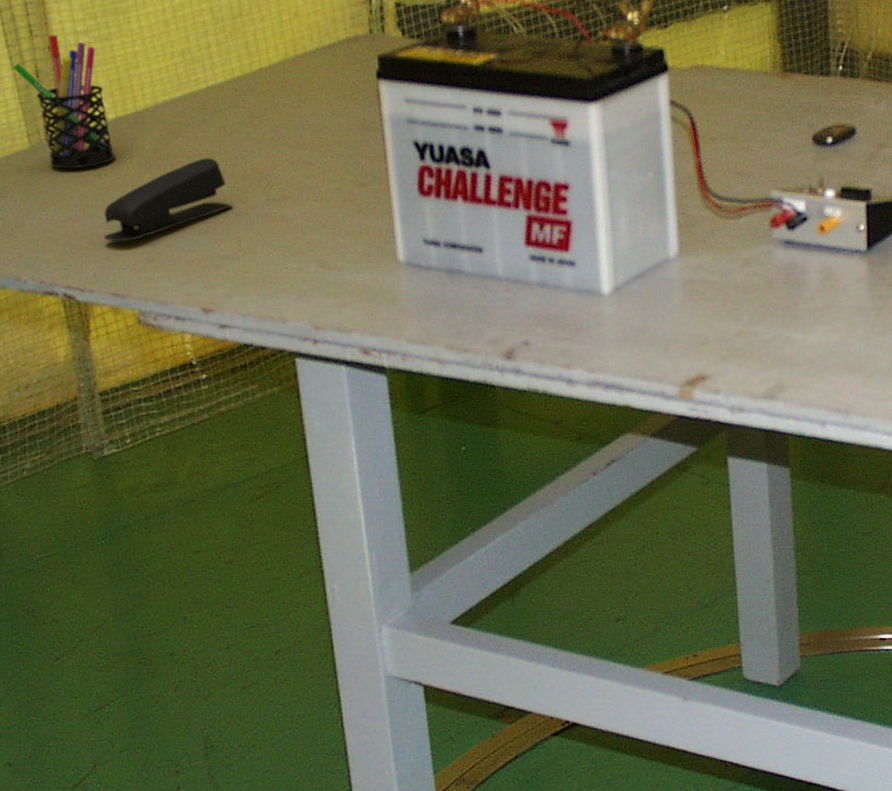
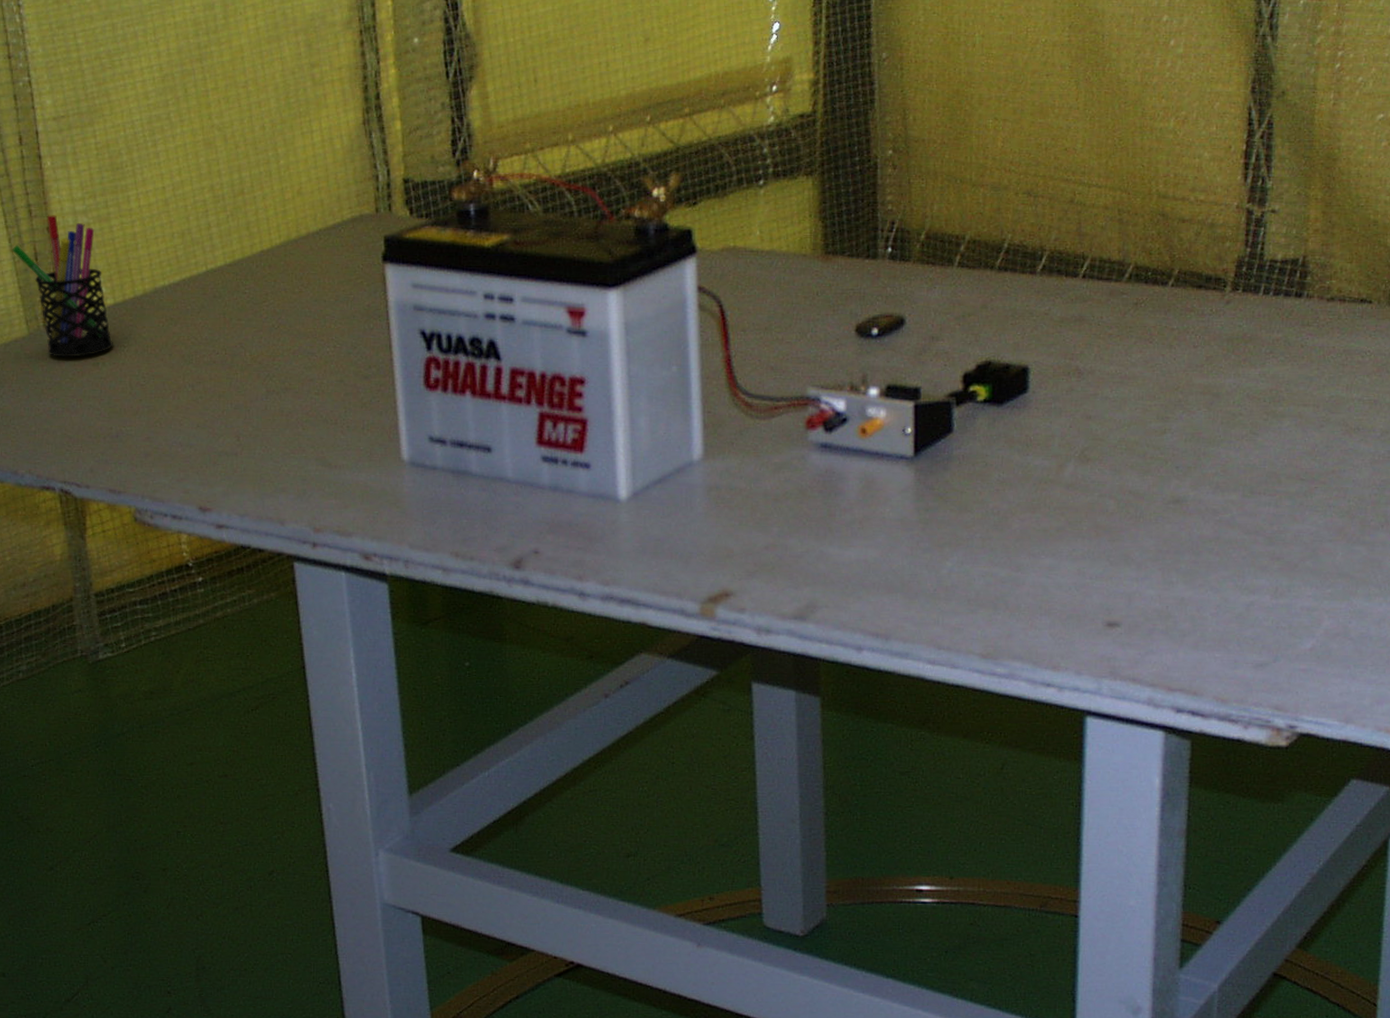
stapler: present [103,158,233,242] -> none [100,346,232,435]

